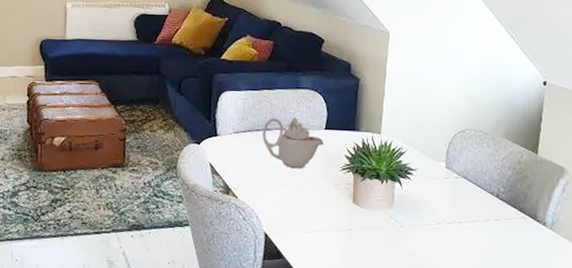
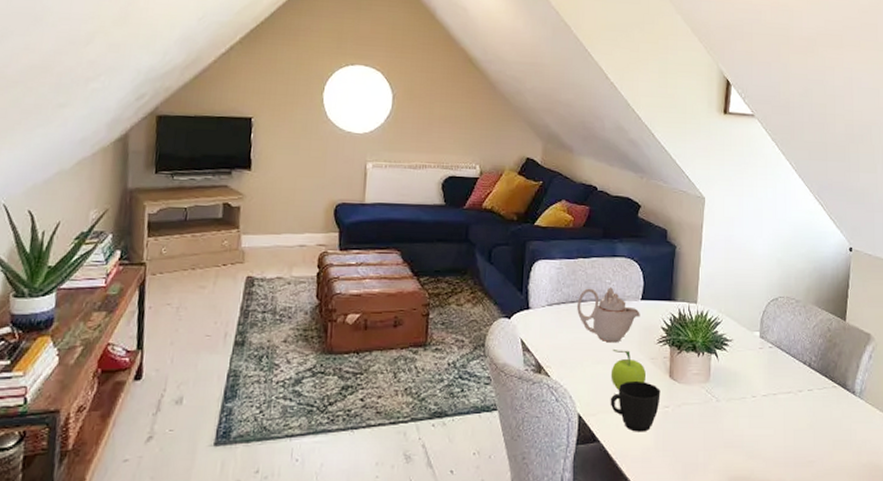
fruit: none [295,175,329,212] -> present [610,350,646,390]
cup: none [295,204,344,252] -> present [610,380,661,432]

